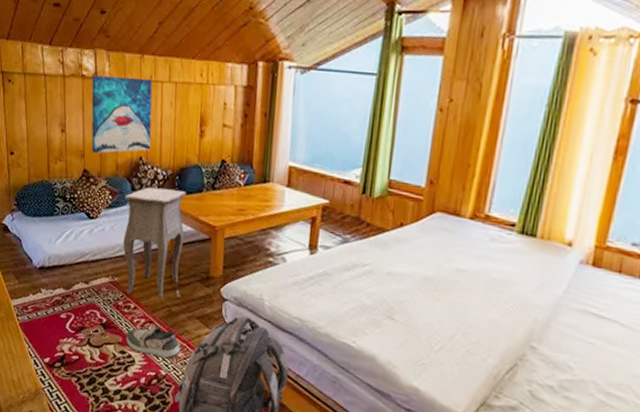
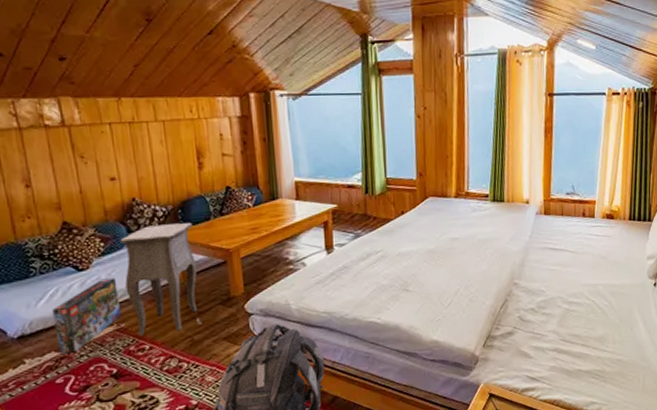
box: none [65,230,117,294] -> present [51,278,122,354]
wall art: present [91,75,152,154] -> none [58,121,144,204]
shoe: present [125,327,181,359] -> none [144,358,211,391]

